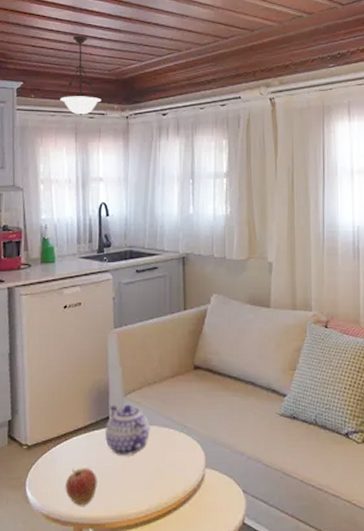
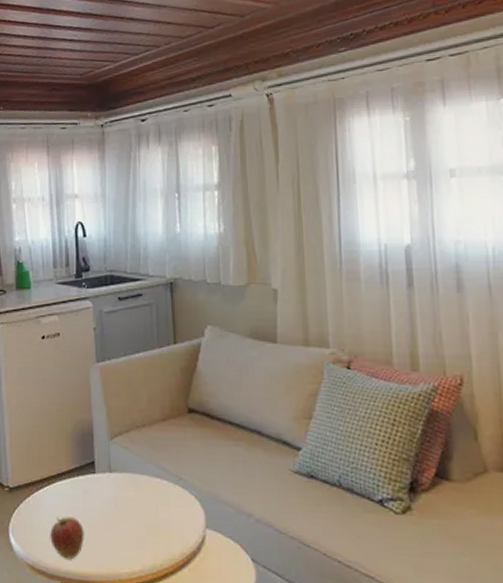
pendant light: present [60,35,101,116] -> none [30,39,74,127]
teapot: present [105,404,150,456] -> none [91,448,140,508]

